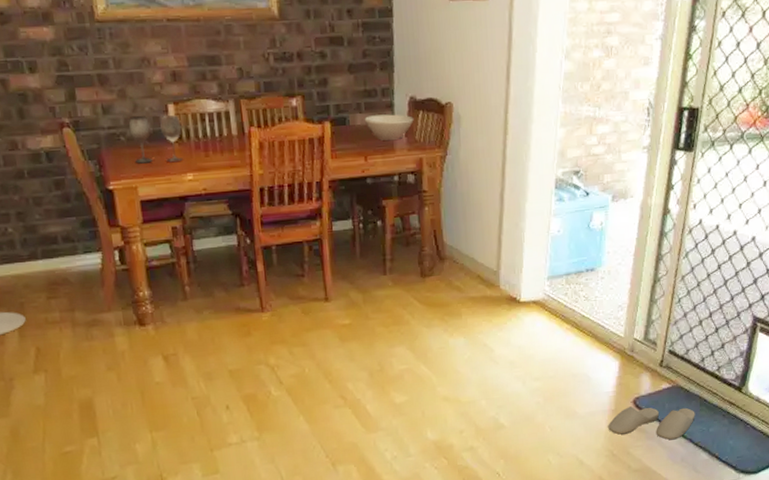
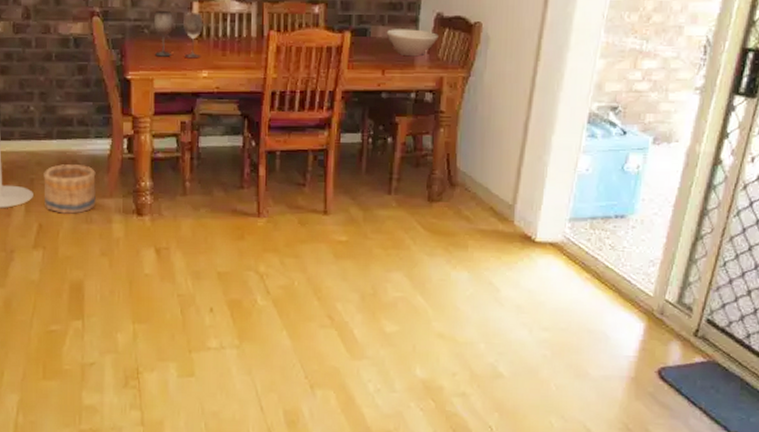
basket: none [33,281,94,334] -> present [43,163,96,214]
slippers: present [608,406,695,440] -> none [624,377,734,424]

